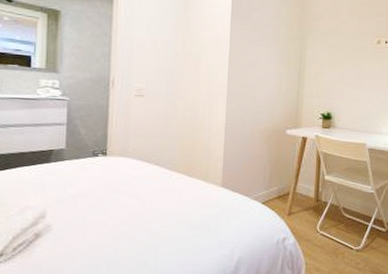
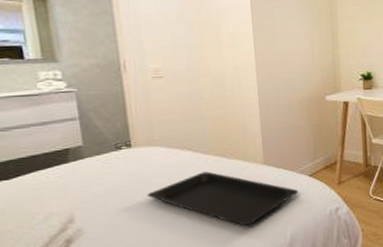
serving tray: none [112,186,251,243] -> present [146,171,299,226]

